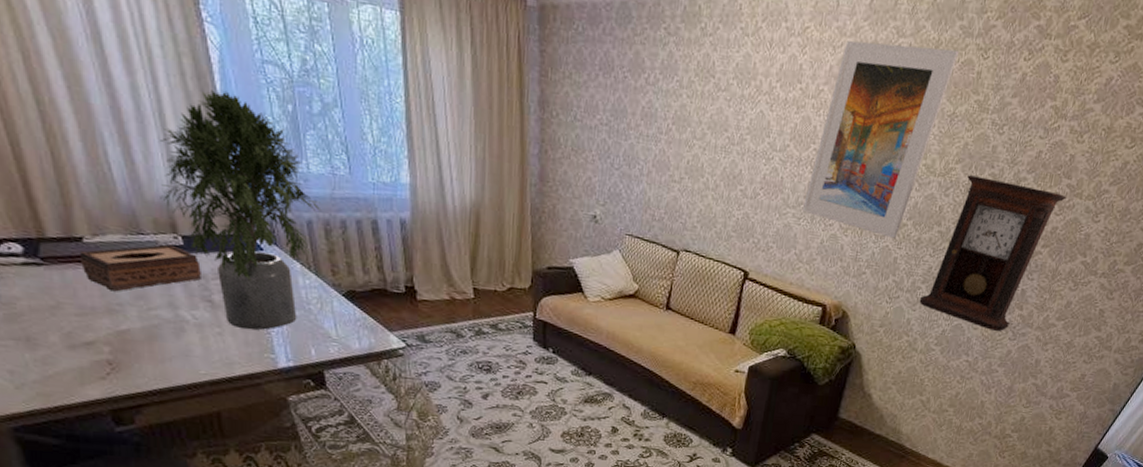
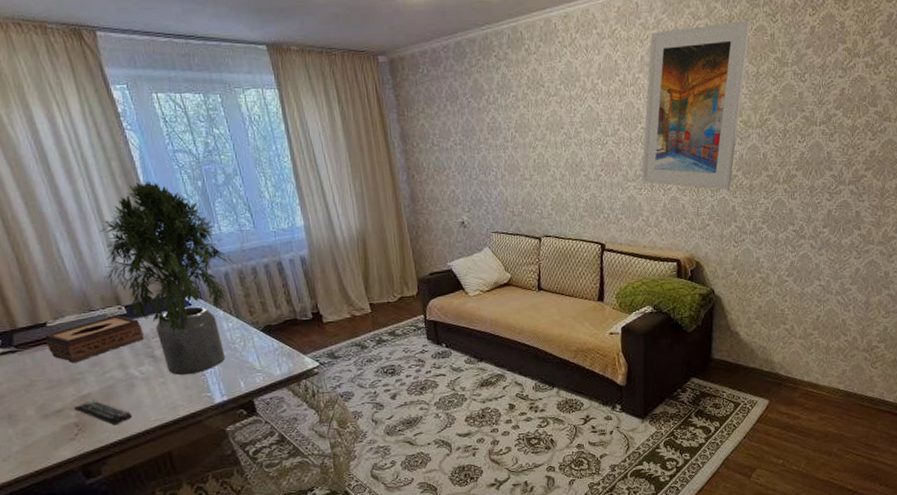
remote control: none [108,338,179,372] -> present [74,400,133,426]
pendulum clock: present [919,175,1067,332] -> none [763,120,877,254]

